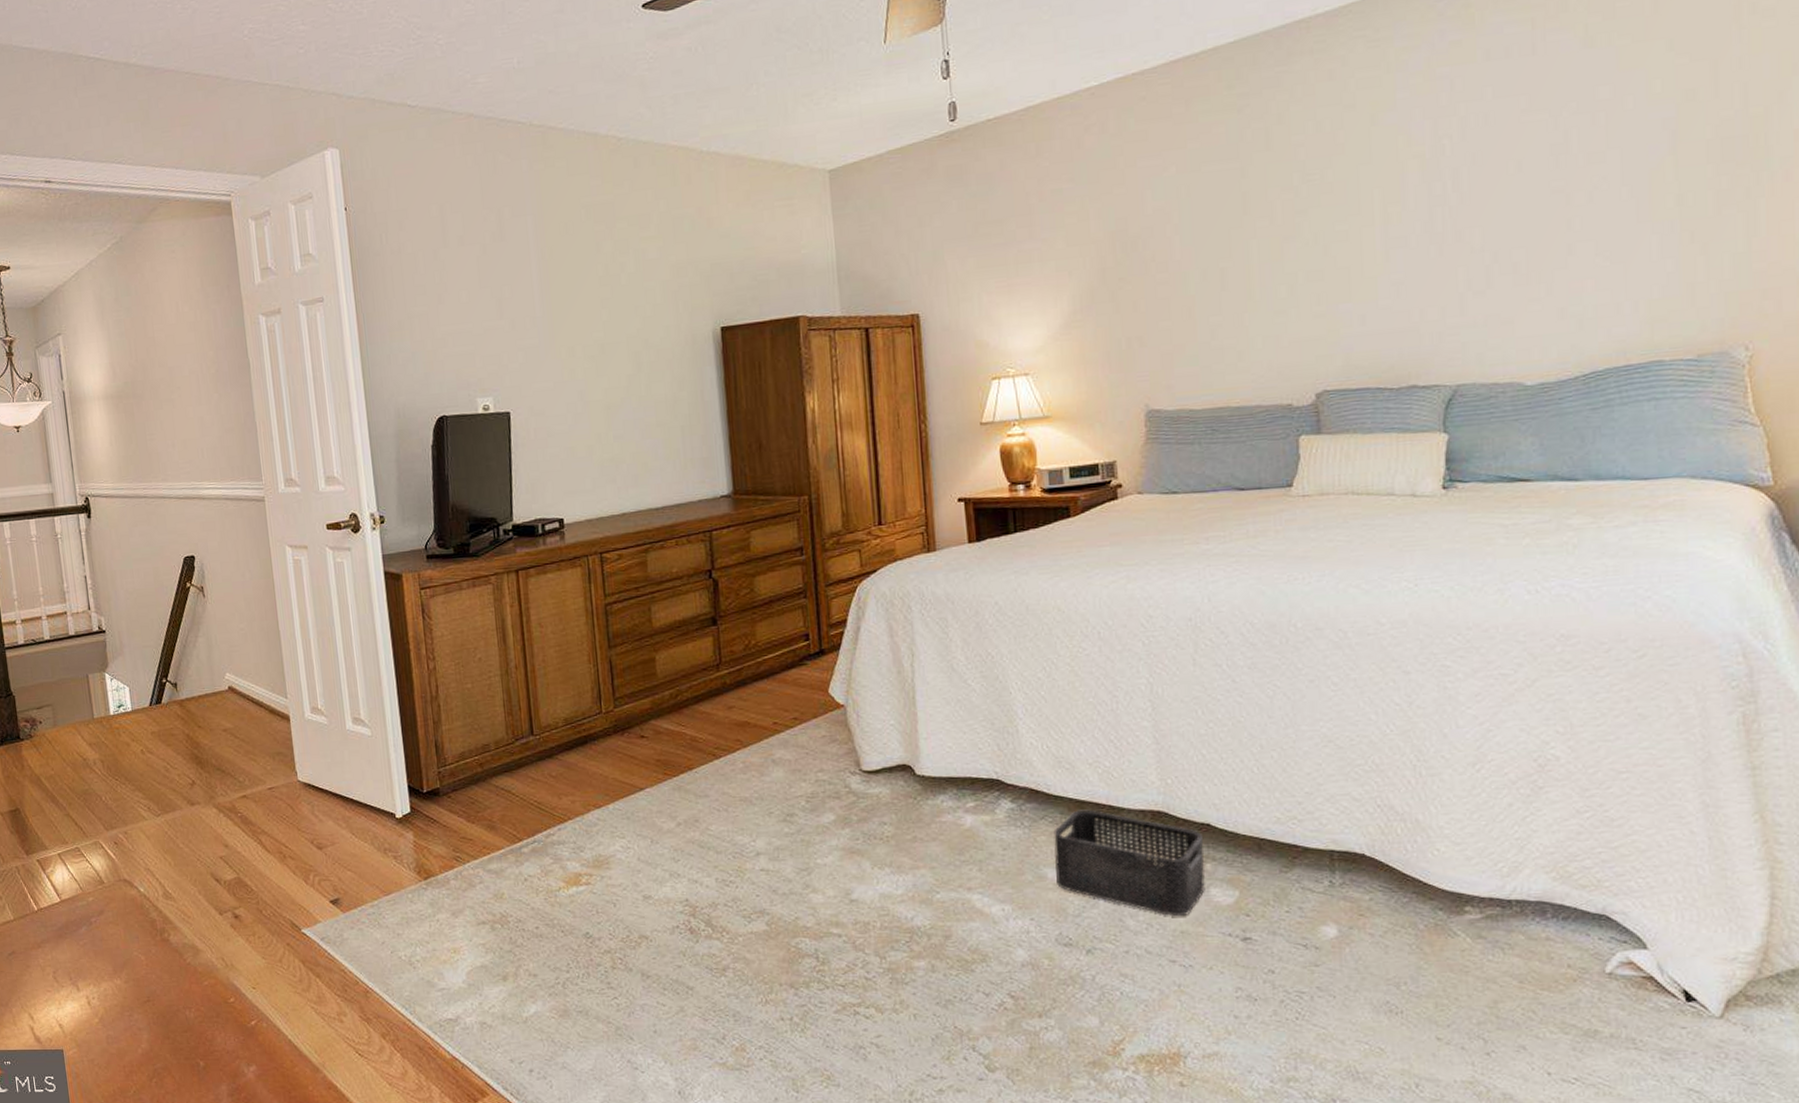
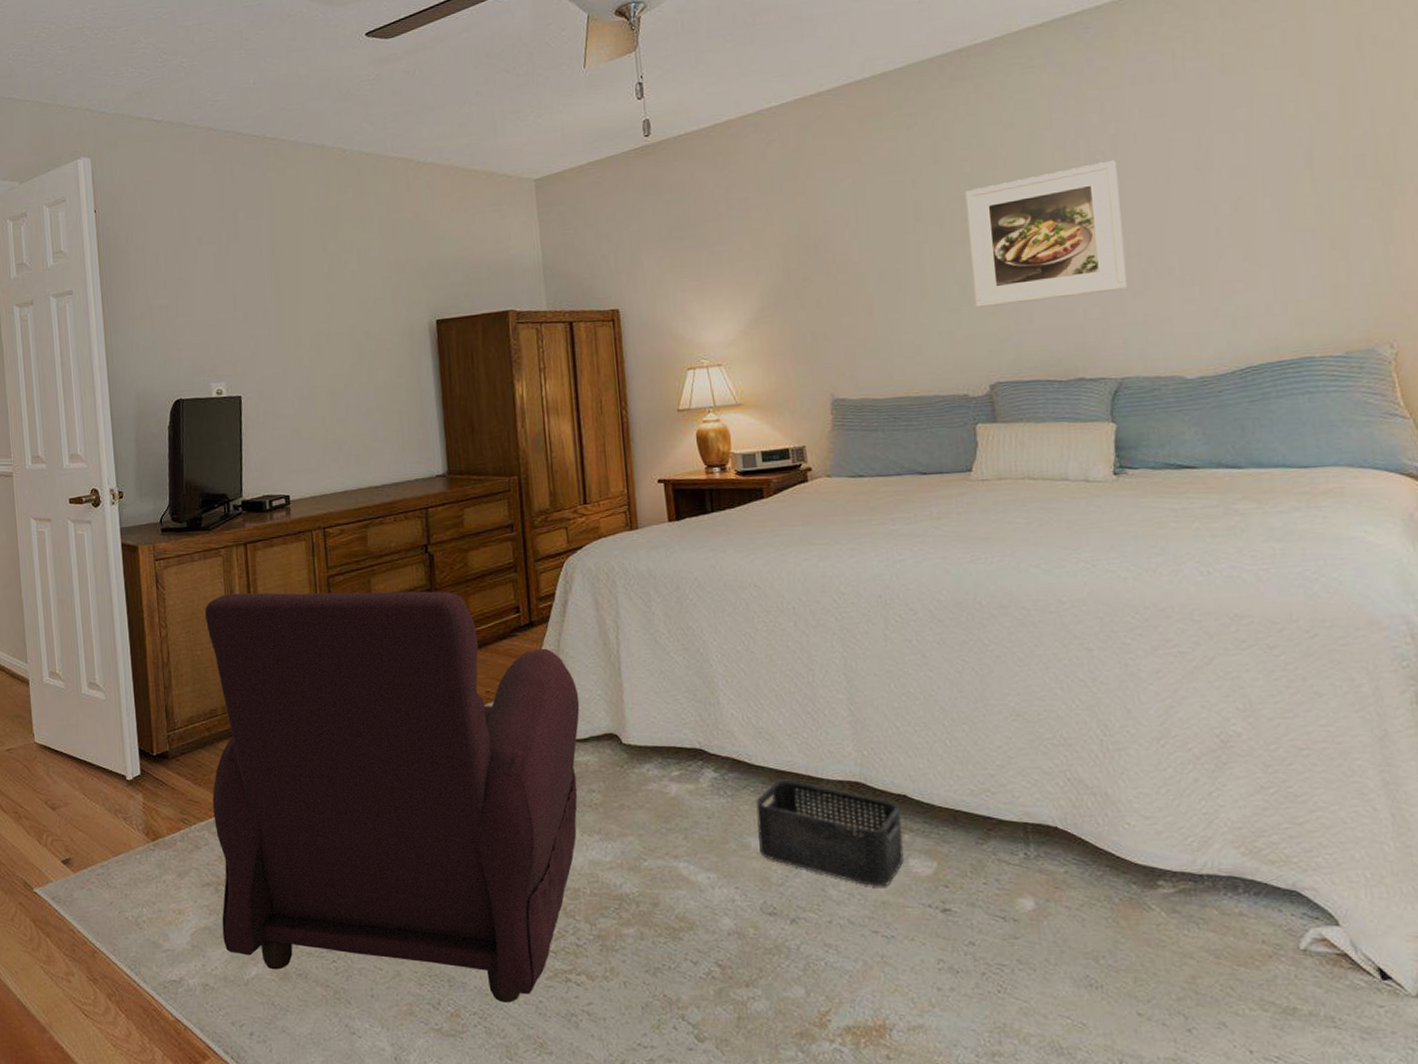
armchair: none [475,618,872,1036] -> present [205,591,580,1002]
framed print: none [1298,144,1469,309] -> present [965,160,1128,307]

